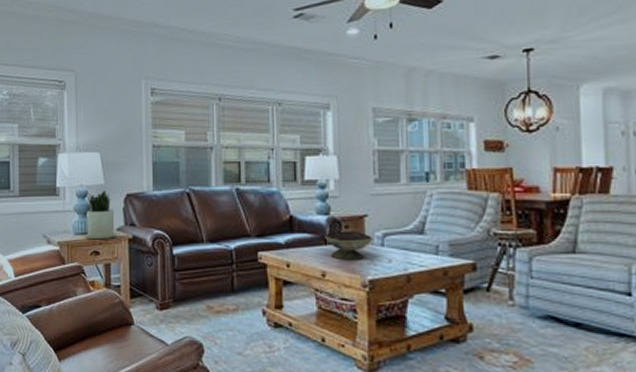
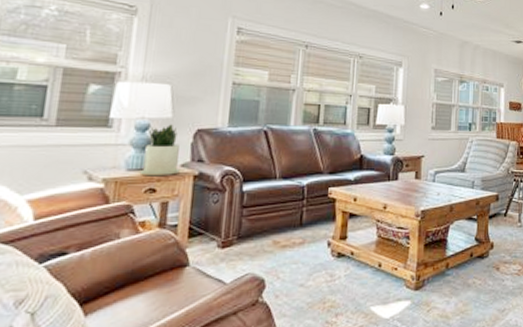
decorative bowl: present [325,231,373,261] -> none [389,169,427,194]

